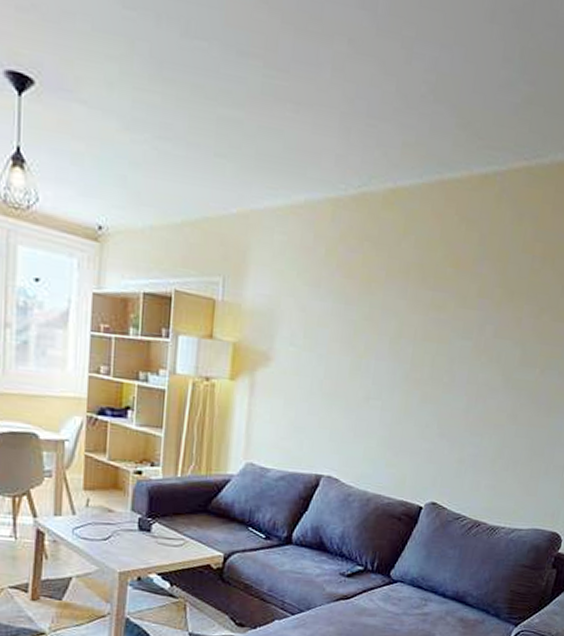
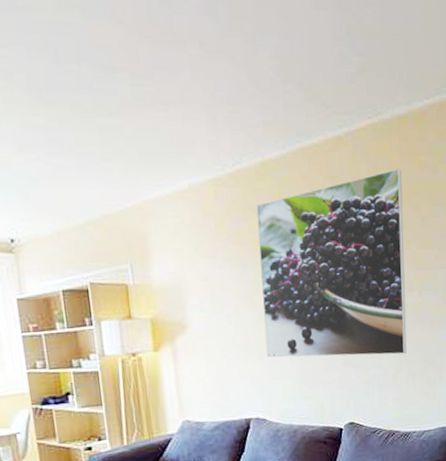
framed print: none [353,223,550,437] -> present [256,168,407,358]

